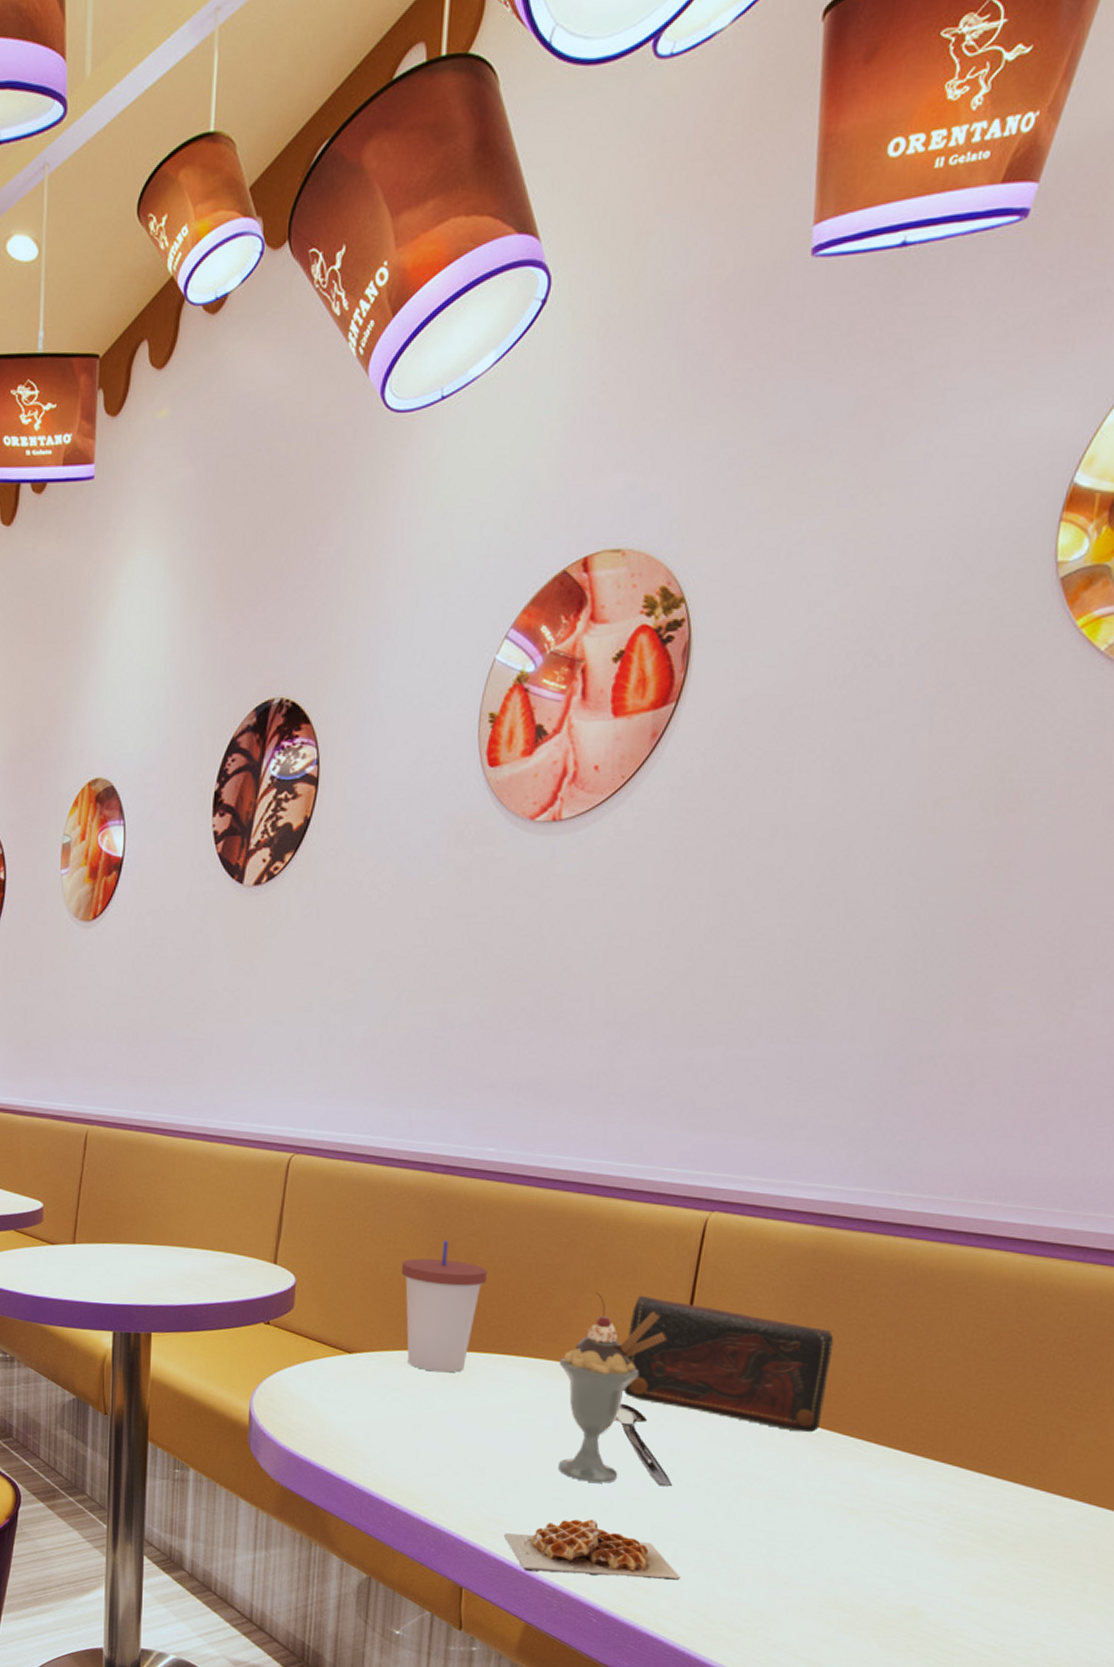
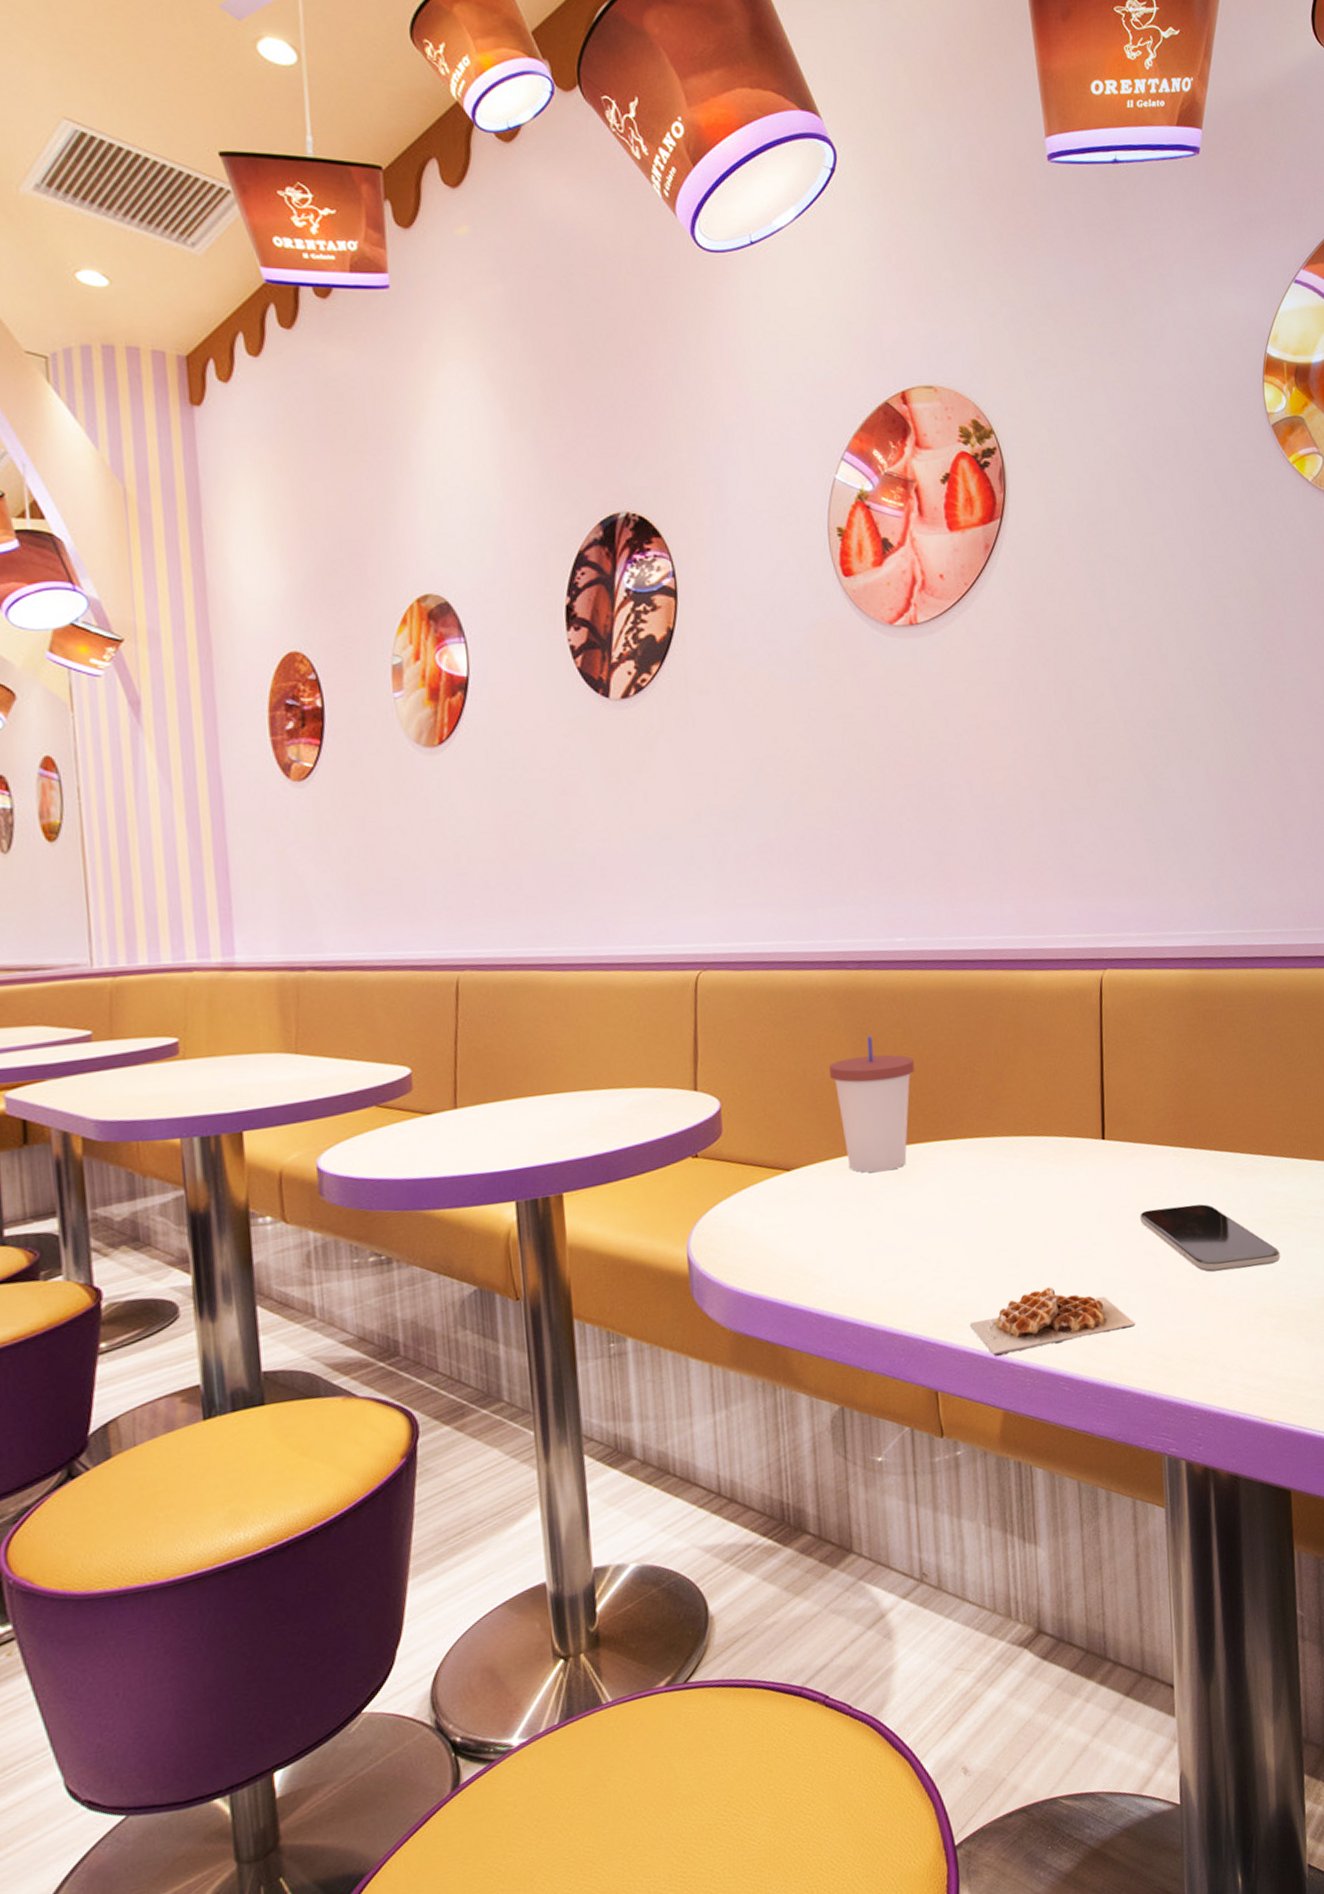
icecream: present [557,1292,667,1483] -> none [994,1063,1086,1251]
spoon: present [614,1403,673,1487] -> none [1053,1165,1115,1239]
wallet: present [623,1295,834,1433] -> none [1051,1058,1225,1160]
smartphone: none [705,1468,867,1557] -> present [1140,1204,1281,1272]

